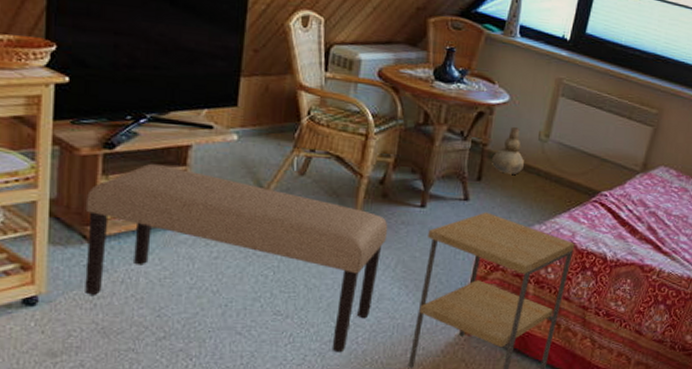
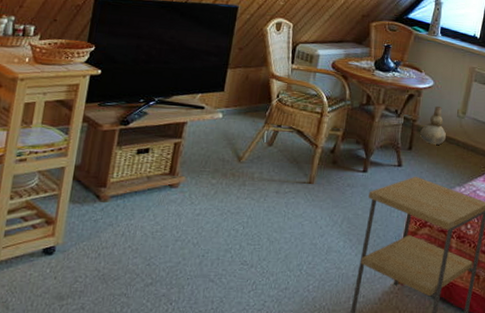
bench: present [85,164,388,353] -> none [92,137,337,300]

